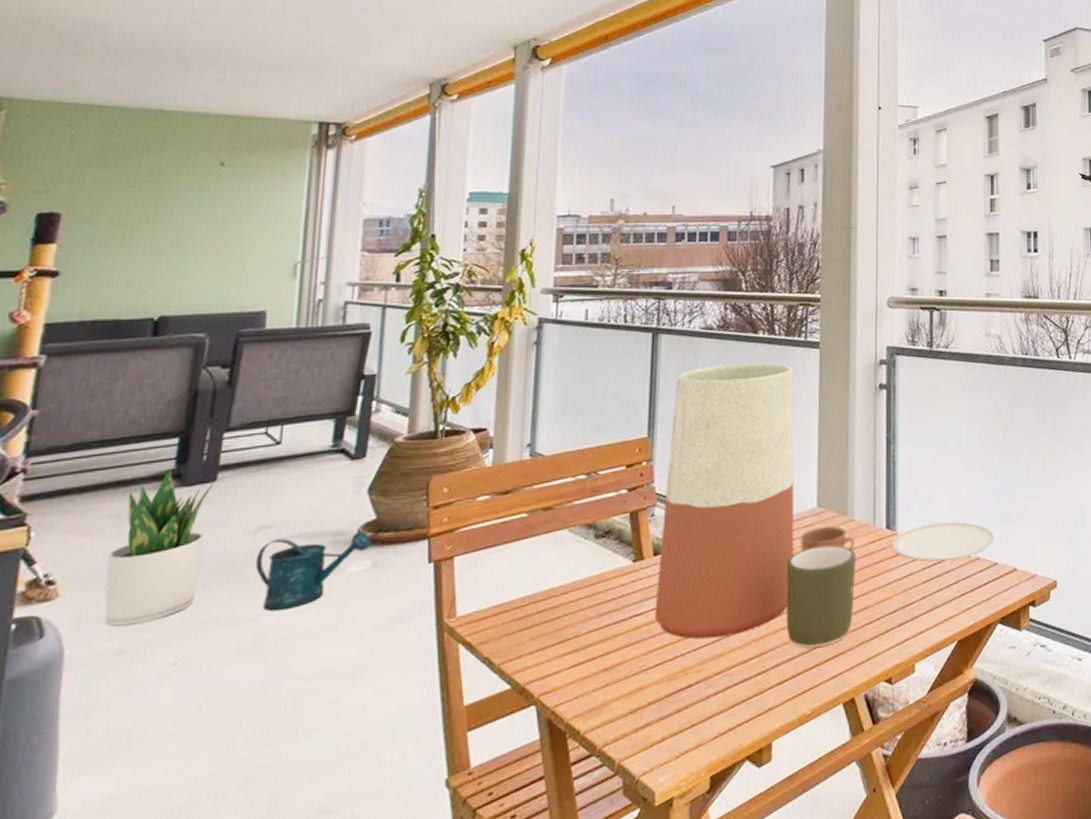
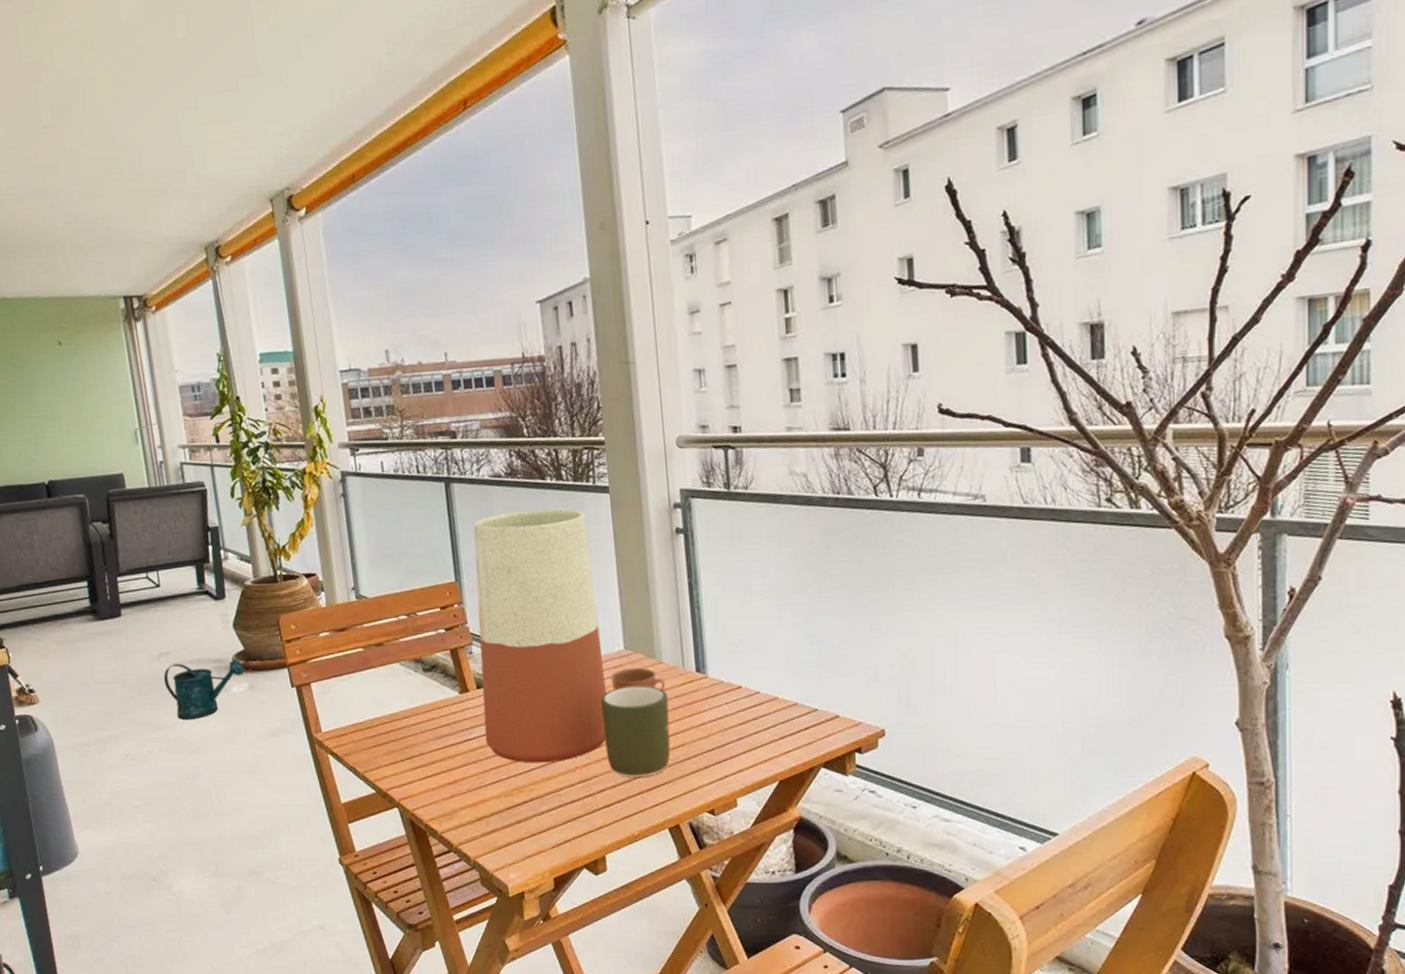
planter: present [104,471,216,627] -> none [63,608,129,725]
plate: present [892,521,994,562] -> none [704,667,812,706]

